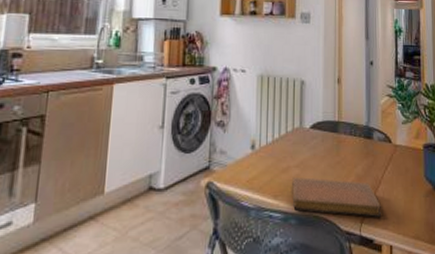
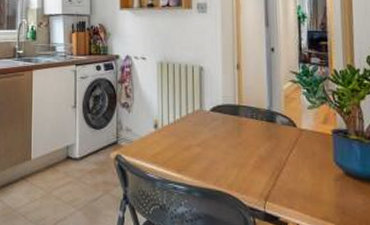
notebook: present [292,178,381,217] -> none [194,155,286,196]

